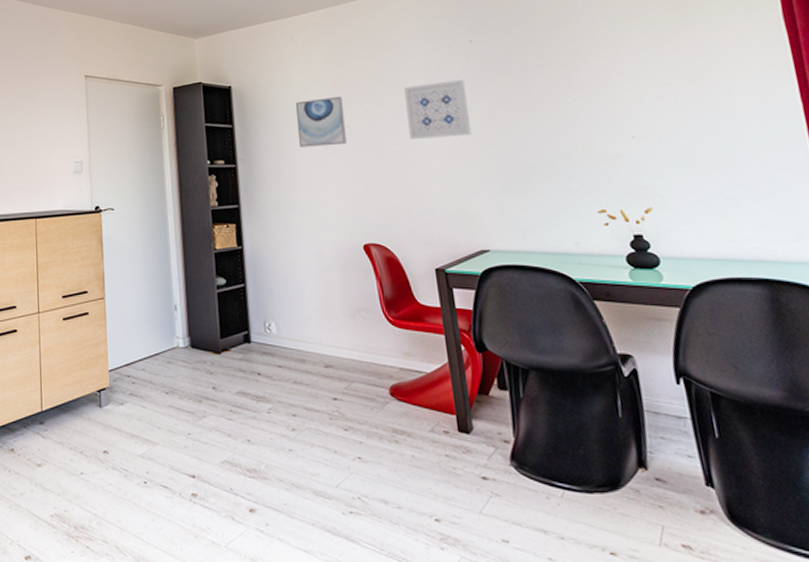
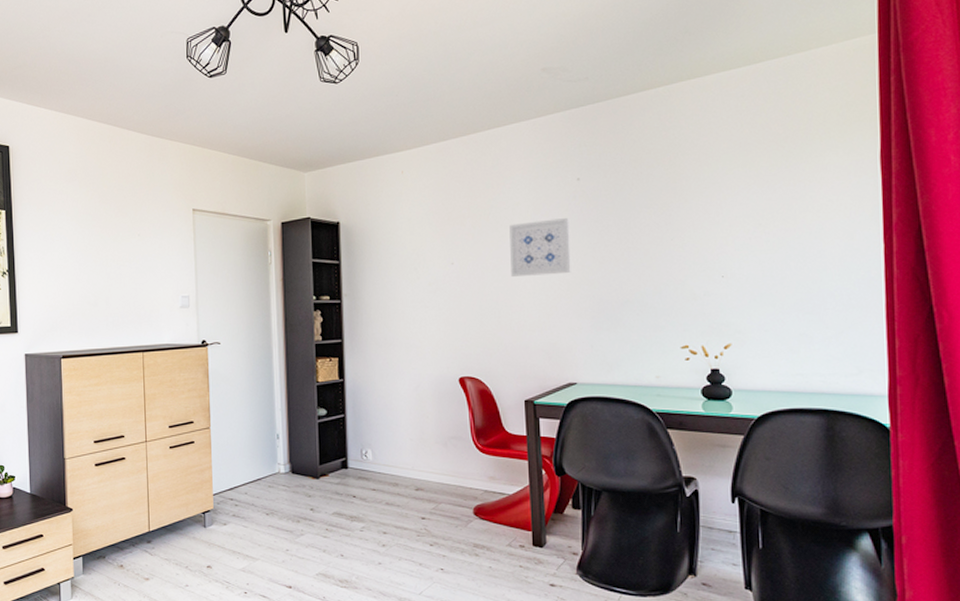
wall art: present [295,96,347,147] -> none [402,233,450,284]

